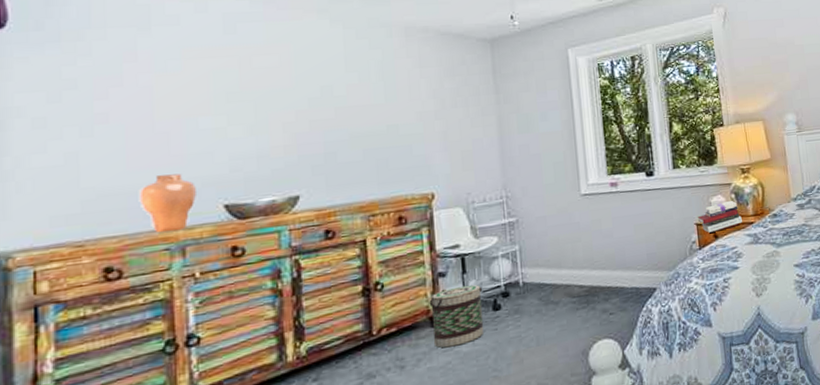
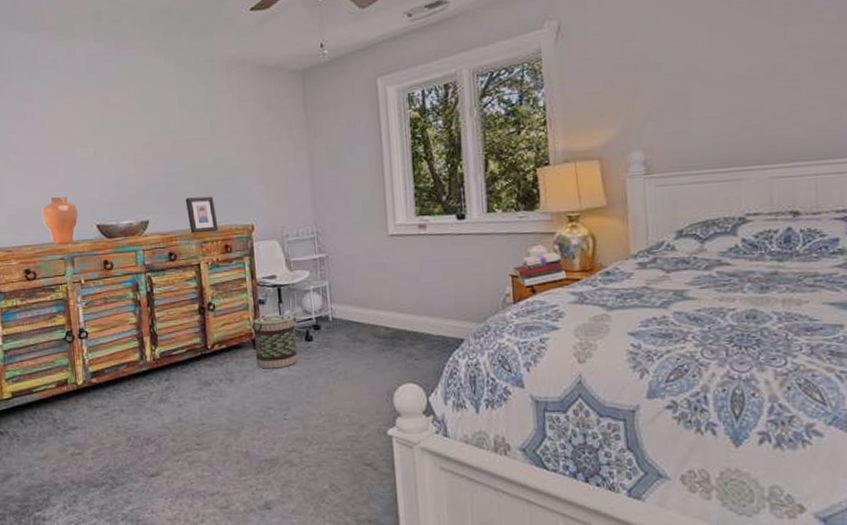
picture frame: none [349,165,391,207] -> present [185,196,219,234]

